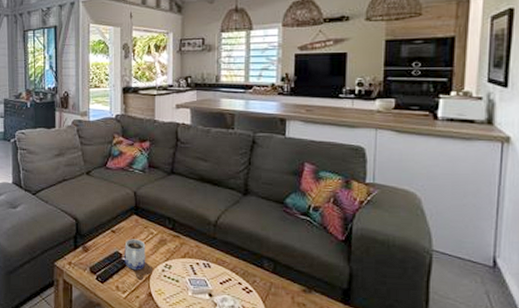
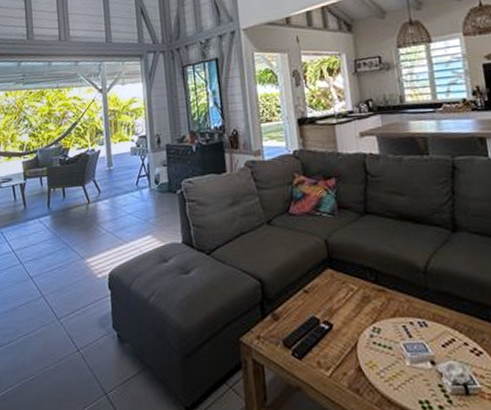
mug: present [124,239,146,270] -> none [321,298,350,339]

